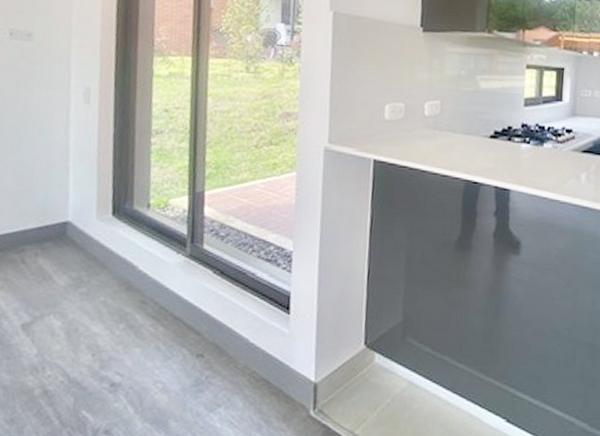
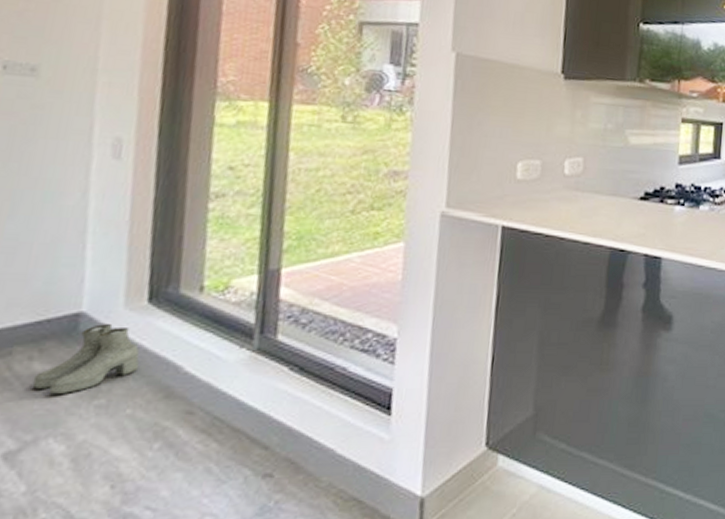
boots: none [38,231,108,283] -> present [32,324,140,395]

